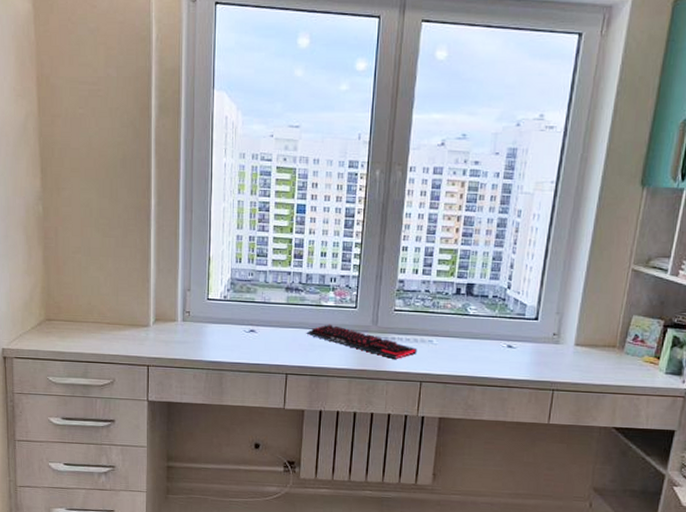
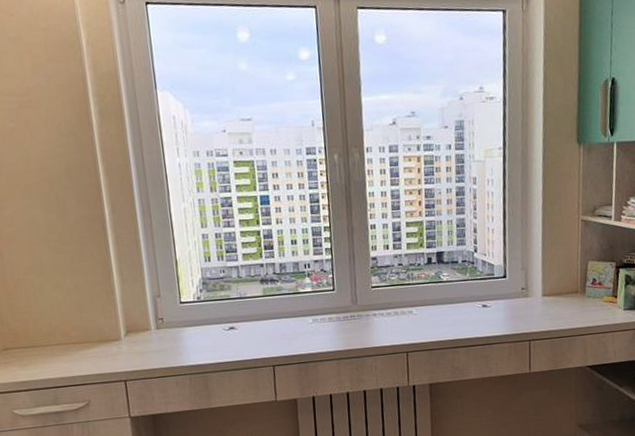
keyboard: present [306,324,418,359] -> none [288,309,400,335]

